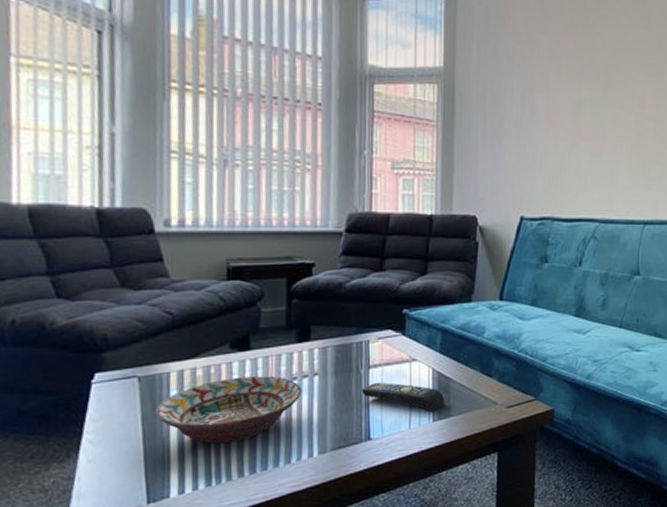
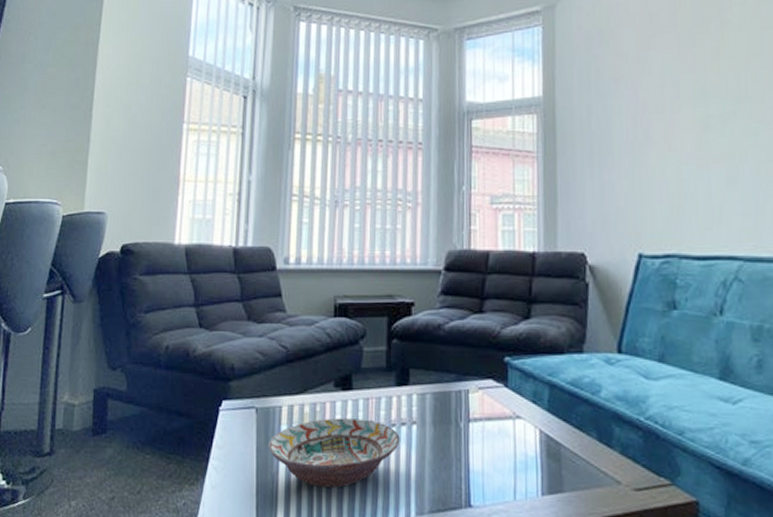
remote control: present [361,382,445,413] -> none [461,439,556,484]

